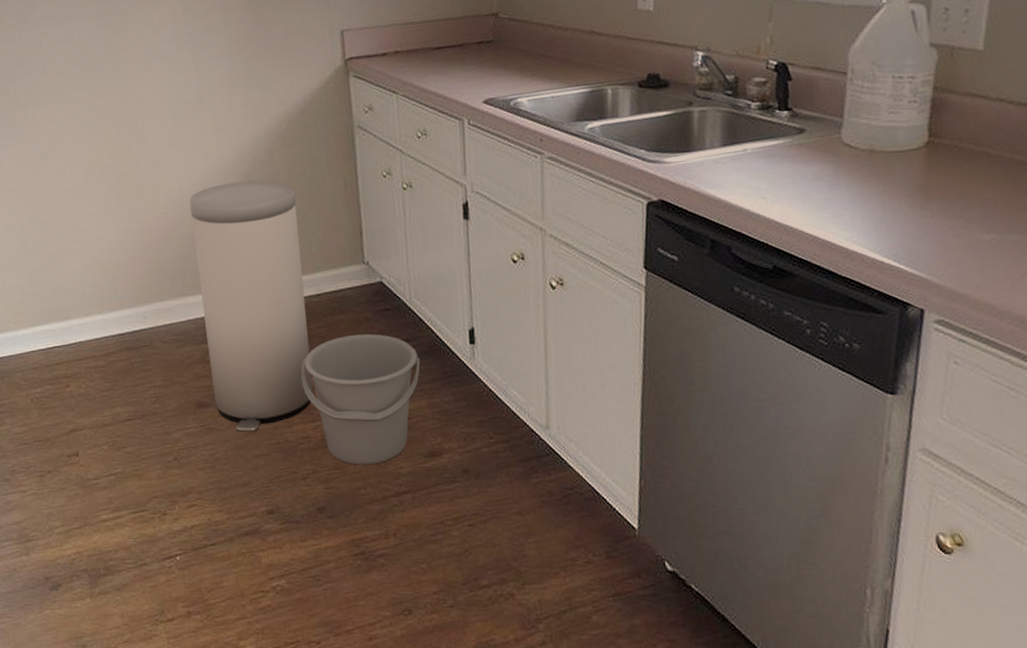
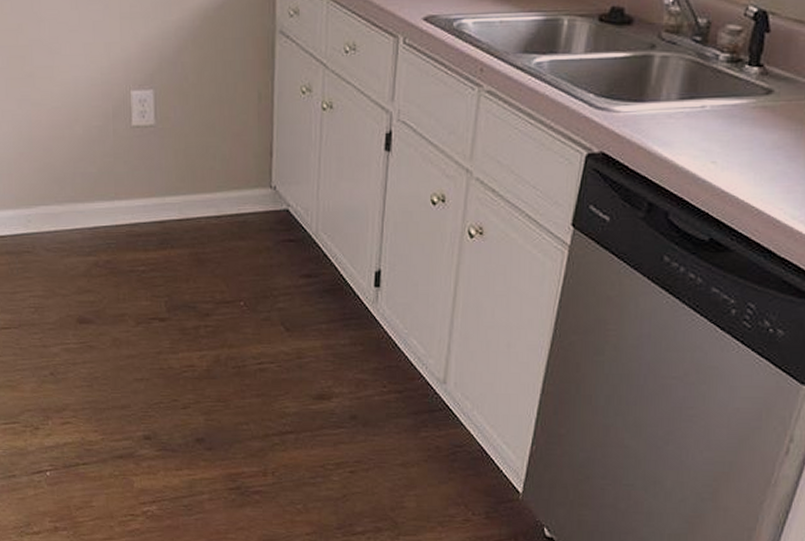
pedal bin: present [189,180,314,433] -> none [85,80,204,354]
bucket: present [301,333,421,465] -> none [192,264,320,400]

